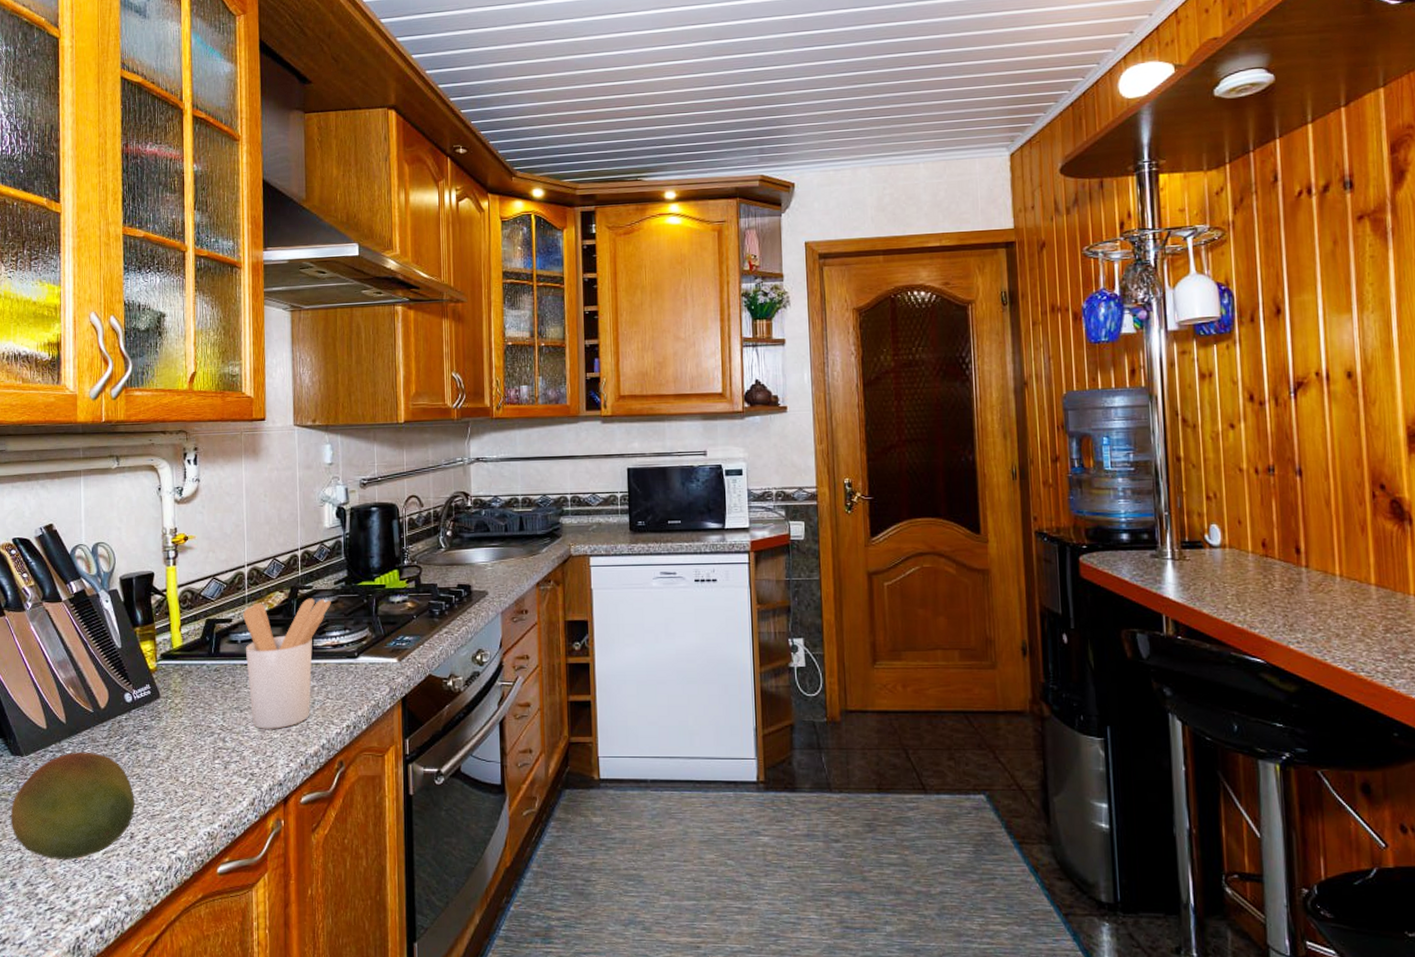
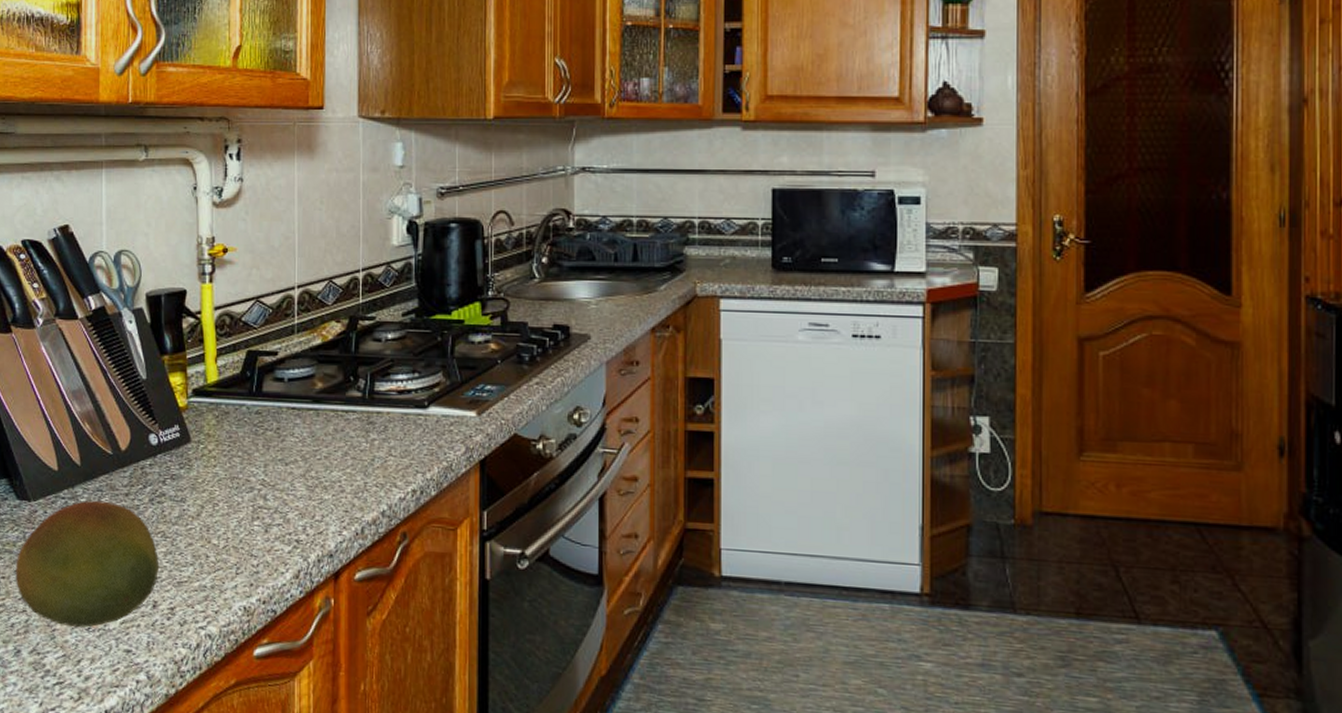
utensil holder: present [243,598,331,729] -> none [291,331,397,489]

